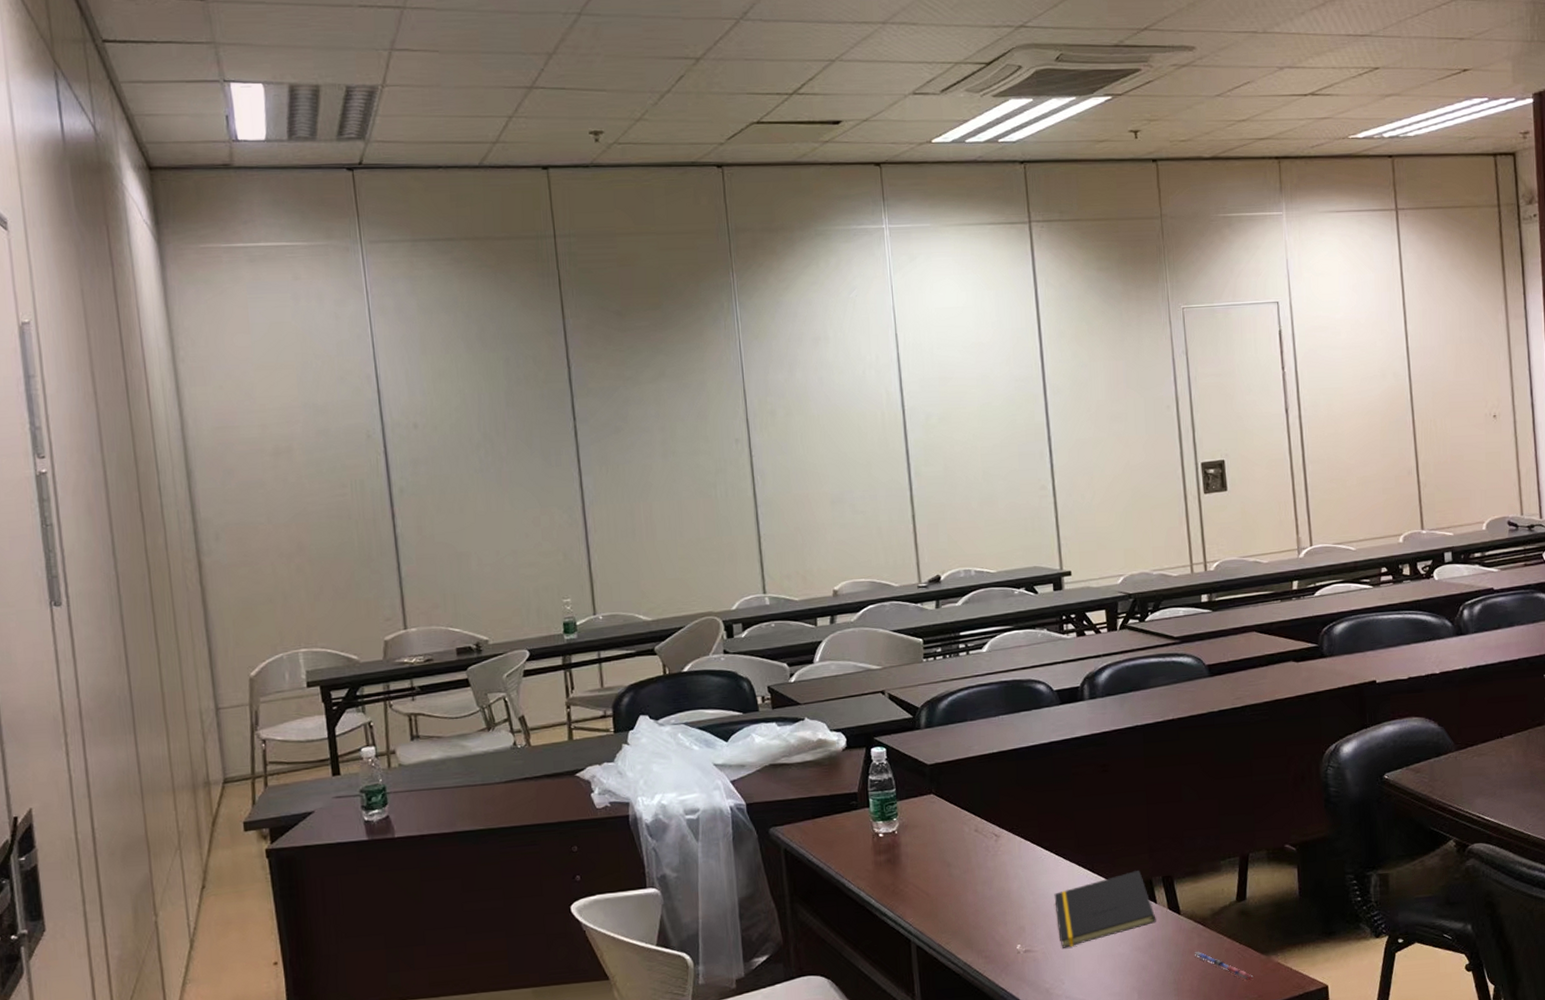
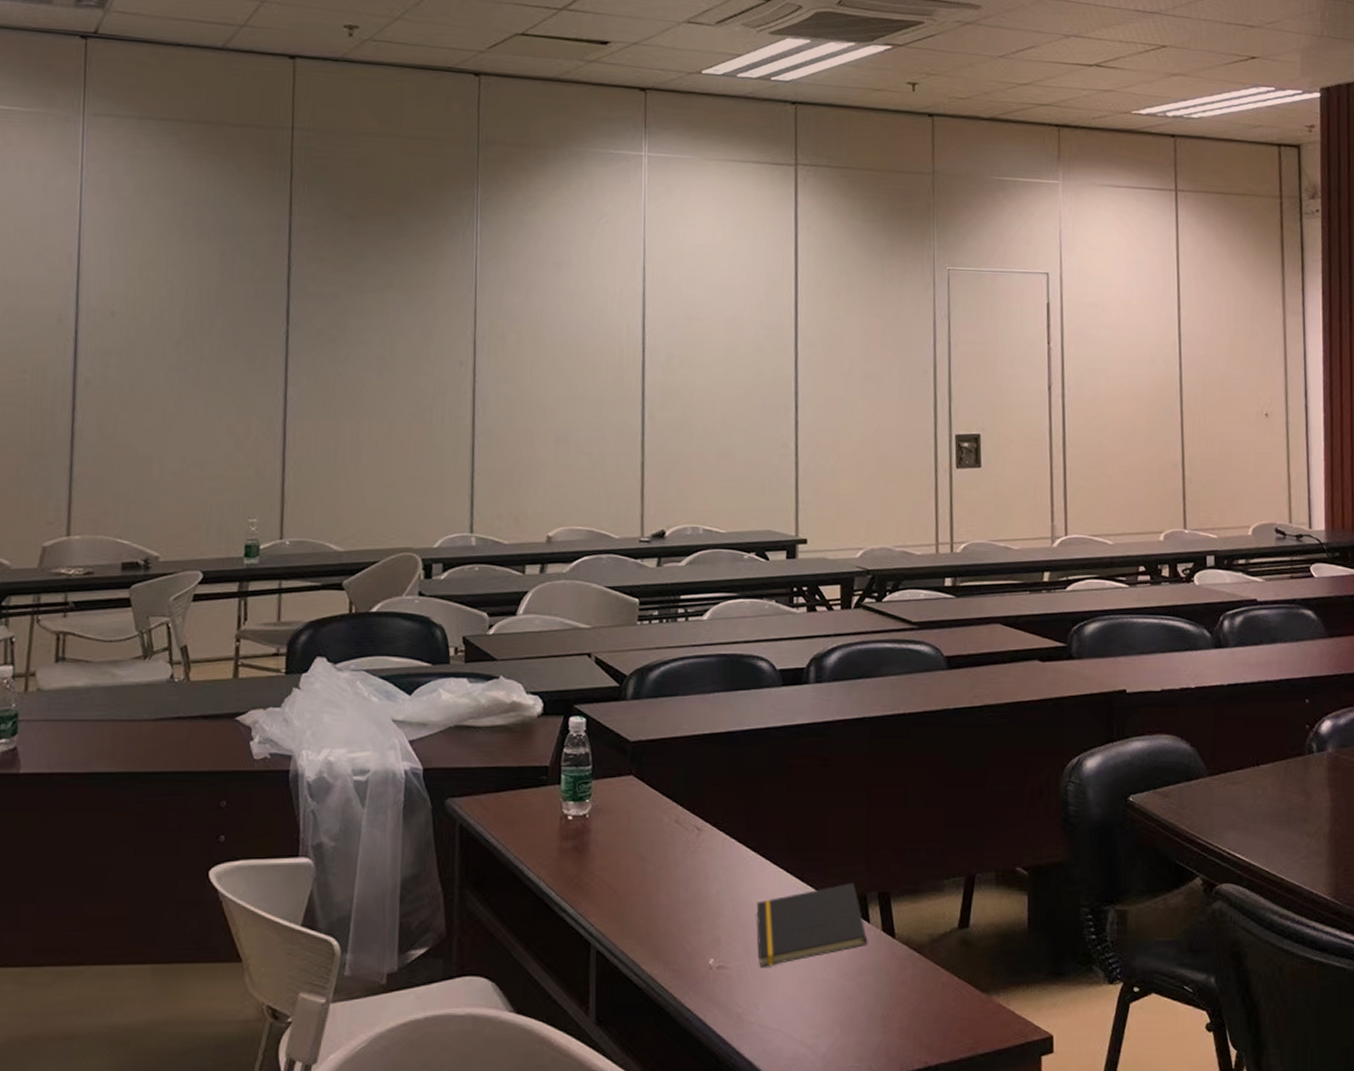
pen: present [1195,952,1254,980] -> none [908,984,971,1022]

